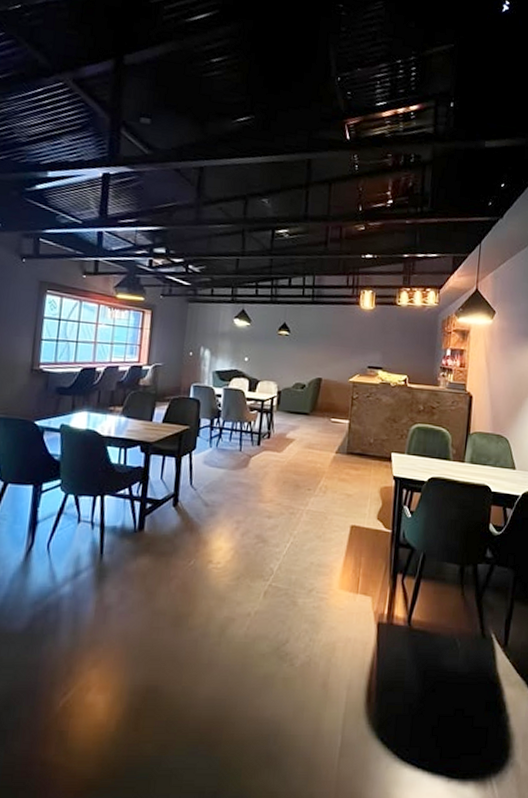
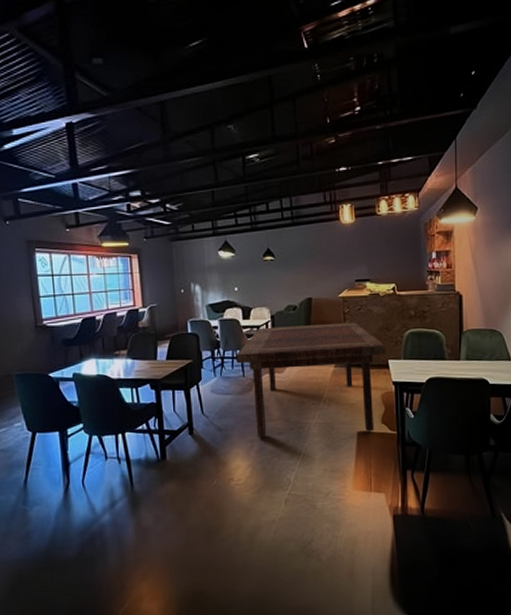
dining table: none [235,402,391,527] -> present [236,322,386,437]

